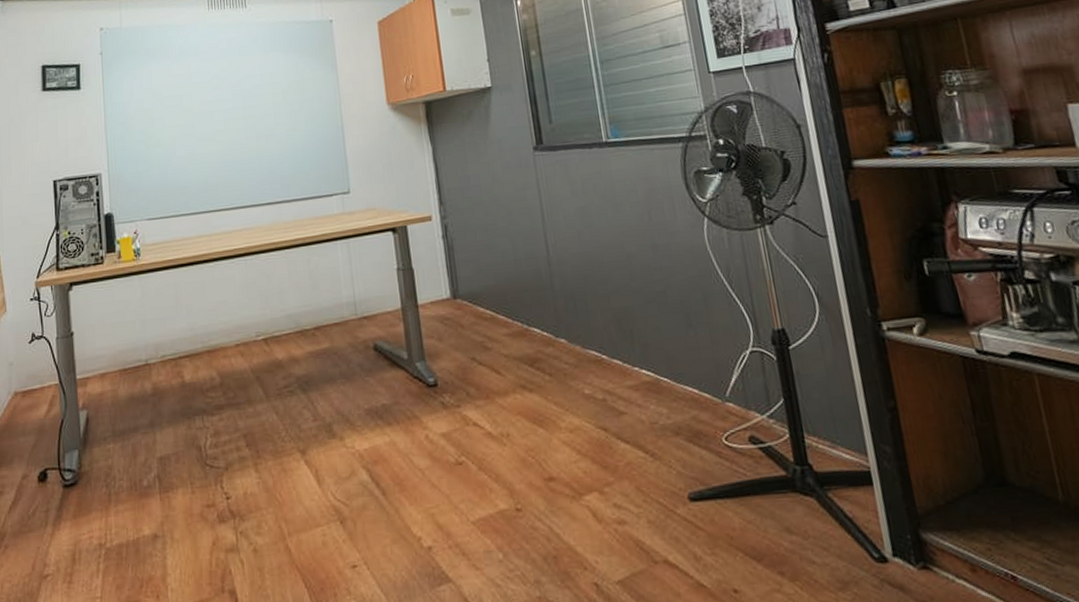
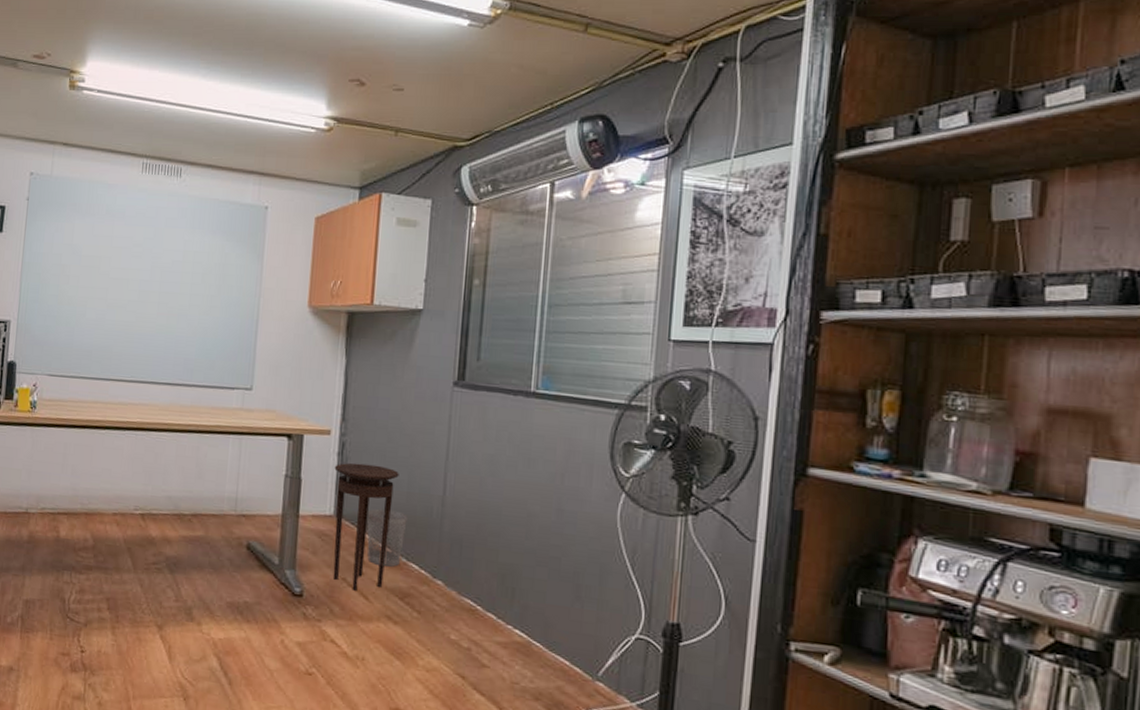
stool: none [442,240,511,368] -> present [333,463,399,591]
wastebasket: none [482,280,523,337] -> present [367,508,408,567]

